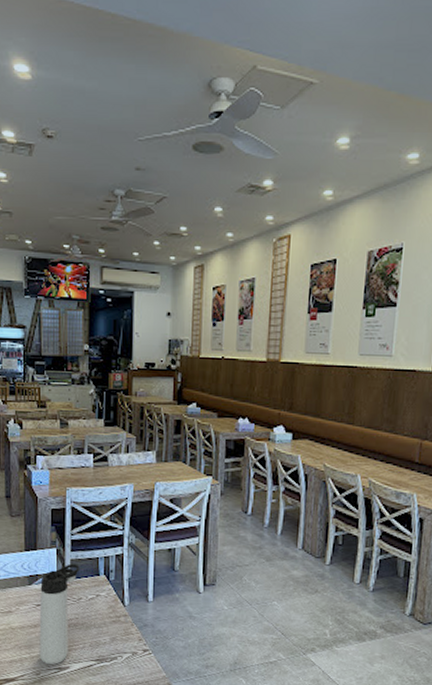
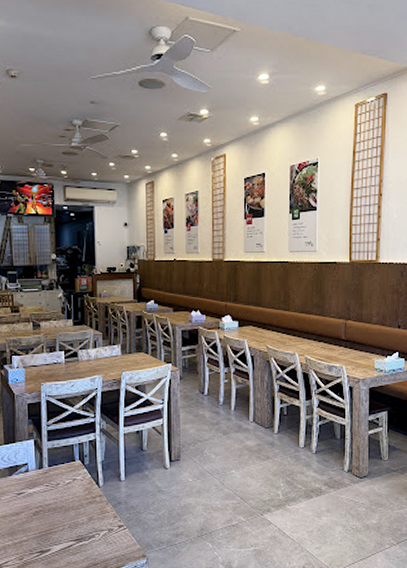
thermos bottle: present [39,563,80,665] -> none [20,452,56,549]

